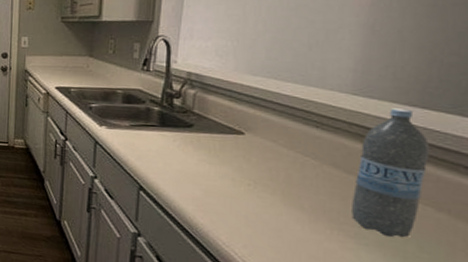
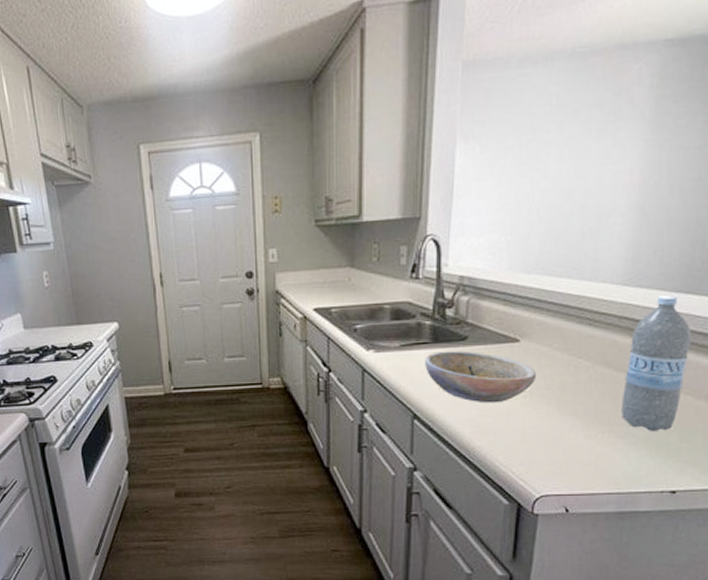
bowl: none [152,134,262,187] -> present [425,350,537,403]

